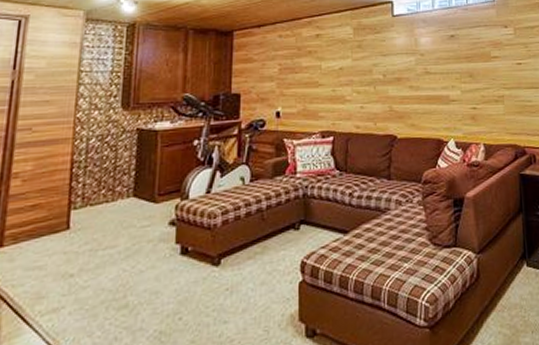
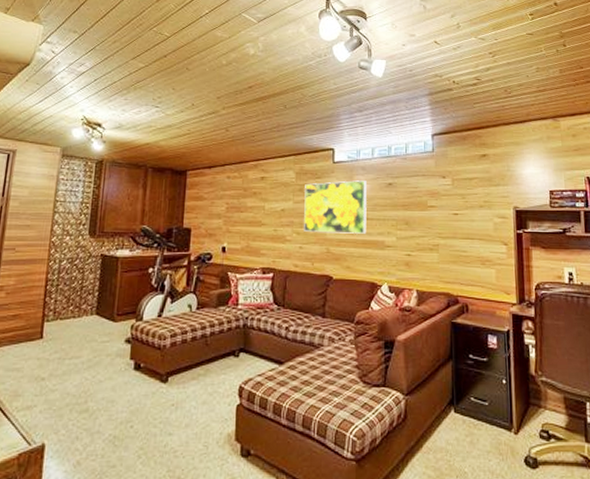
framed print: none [364,34,430,91] -> present [304,180,367,234]

